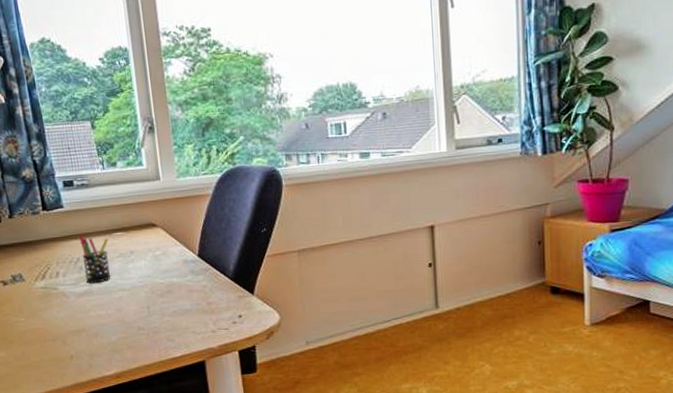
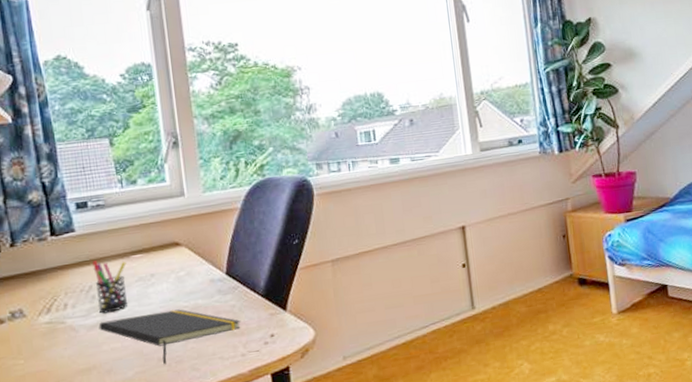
notepad: none [86,285,212,334] -> present [98,309,242,365]

